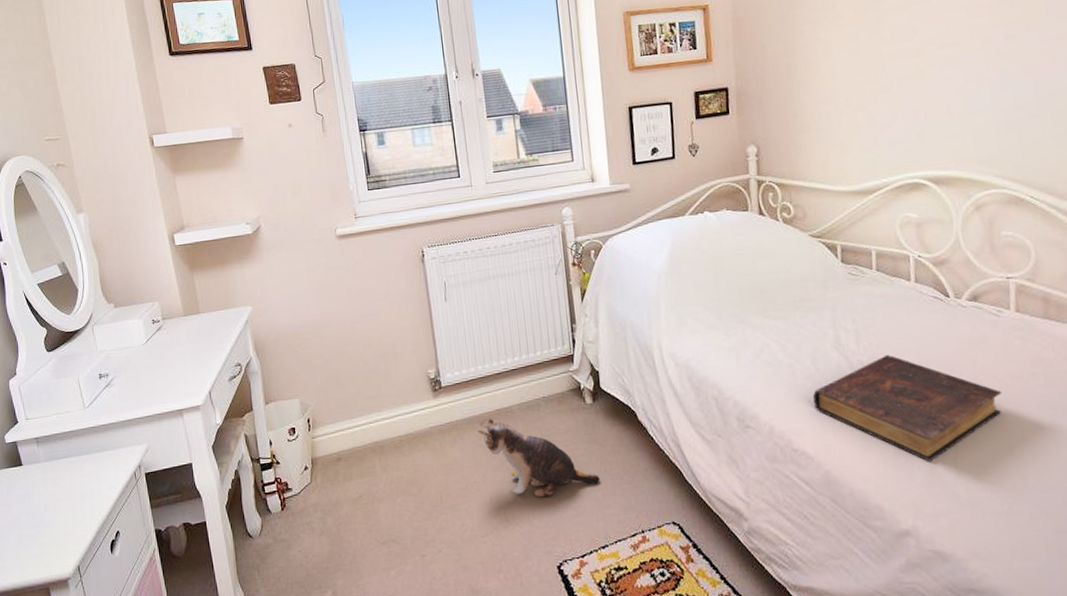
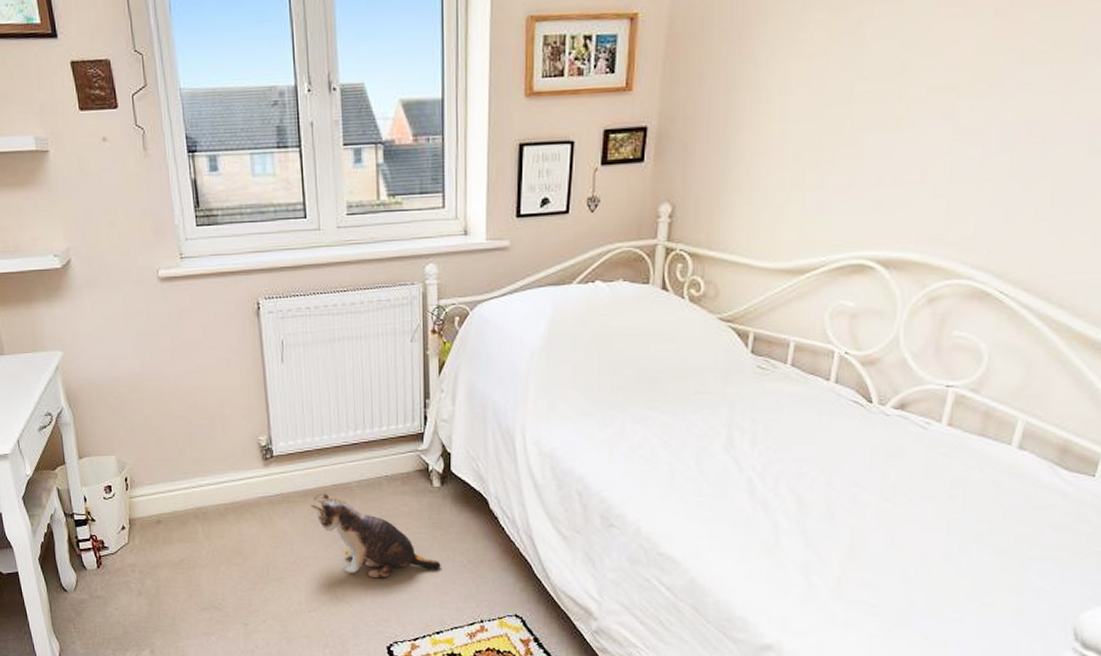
book: present [812,354,1002,462] -> none [689,461,910,579]

